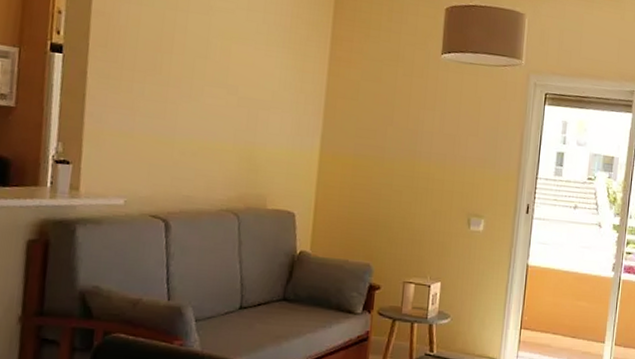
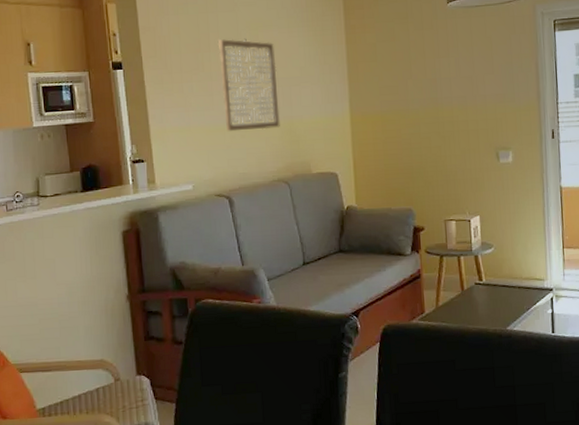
wall art: none [176,42,247,152] -> present [217,38,280,132]

